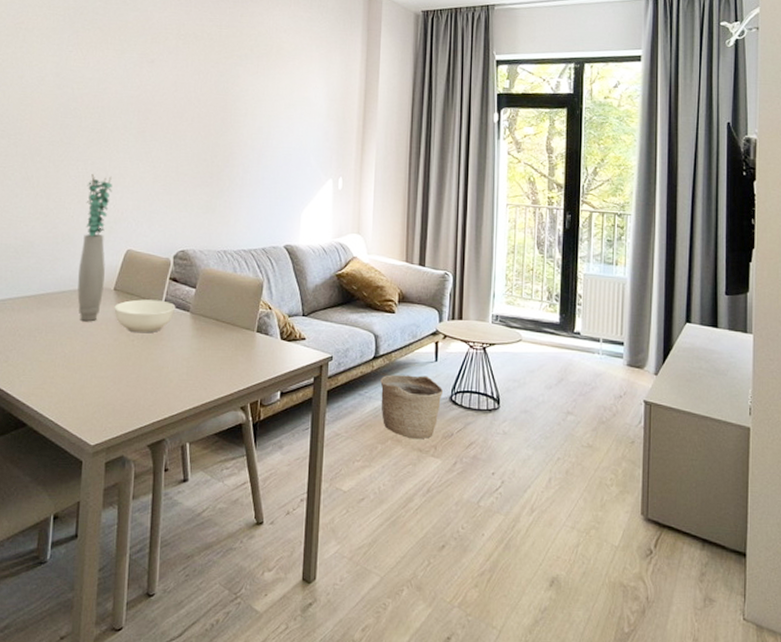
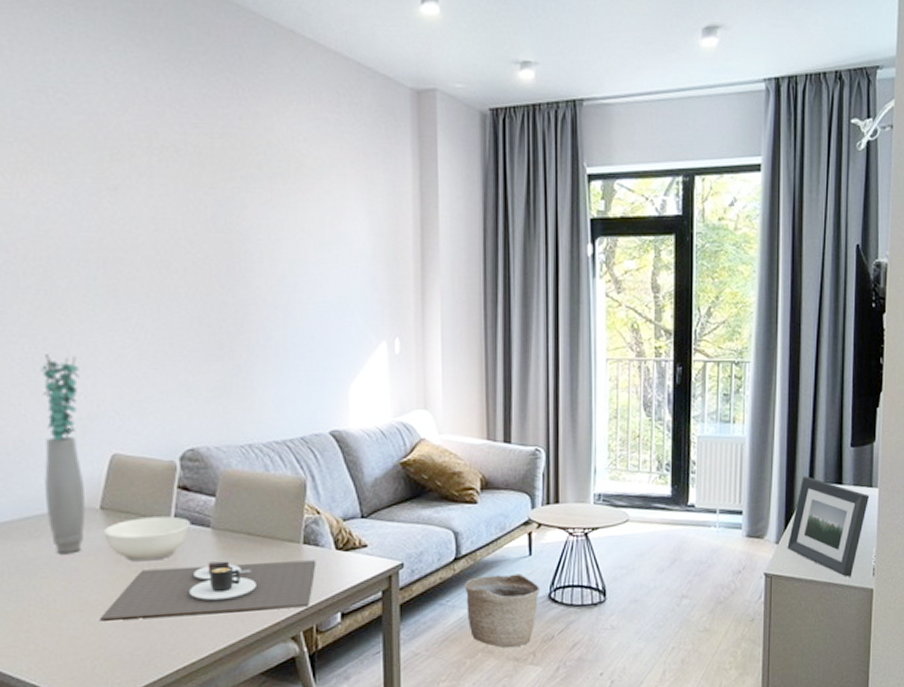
place setting: none [103,339,265,384] -> present [100,560,316,621]
picture frame: none [665,316,745,413] -> present [787,475,870,577]

